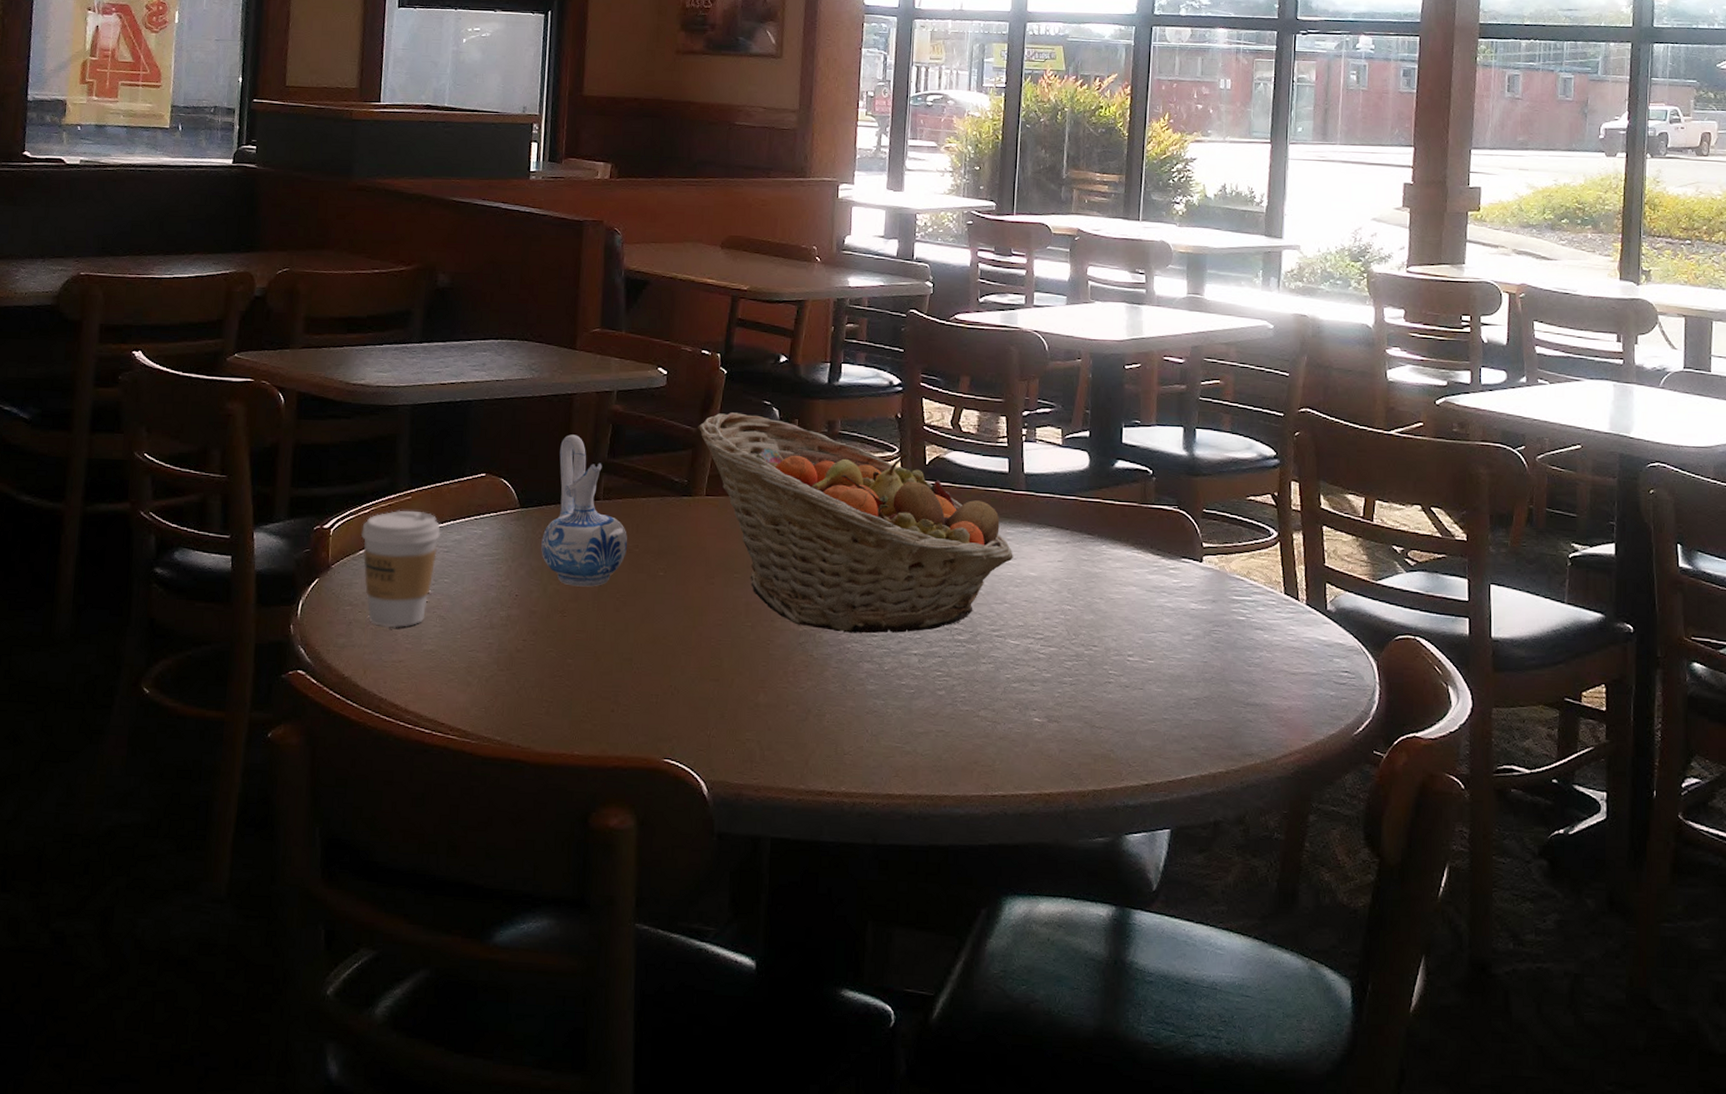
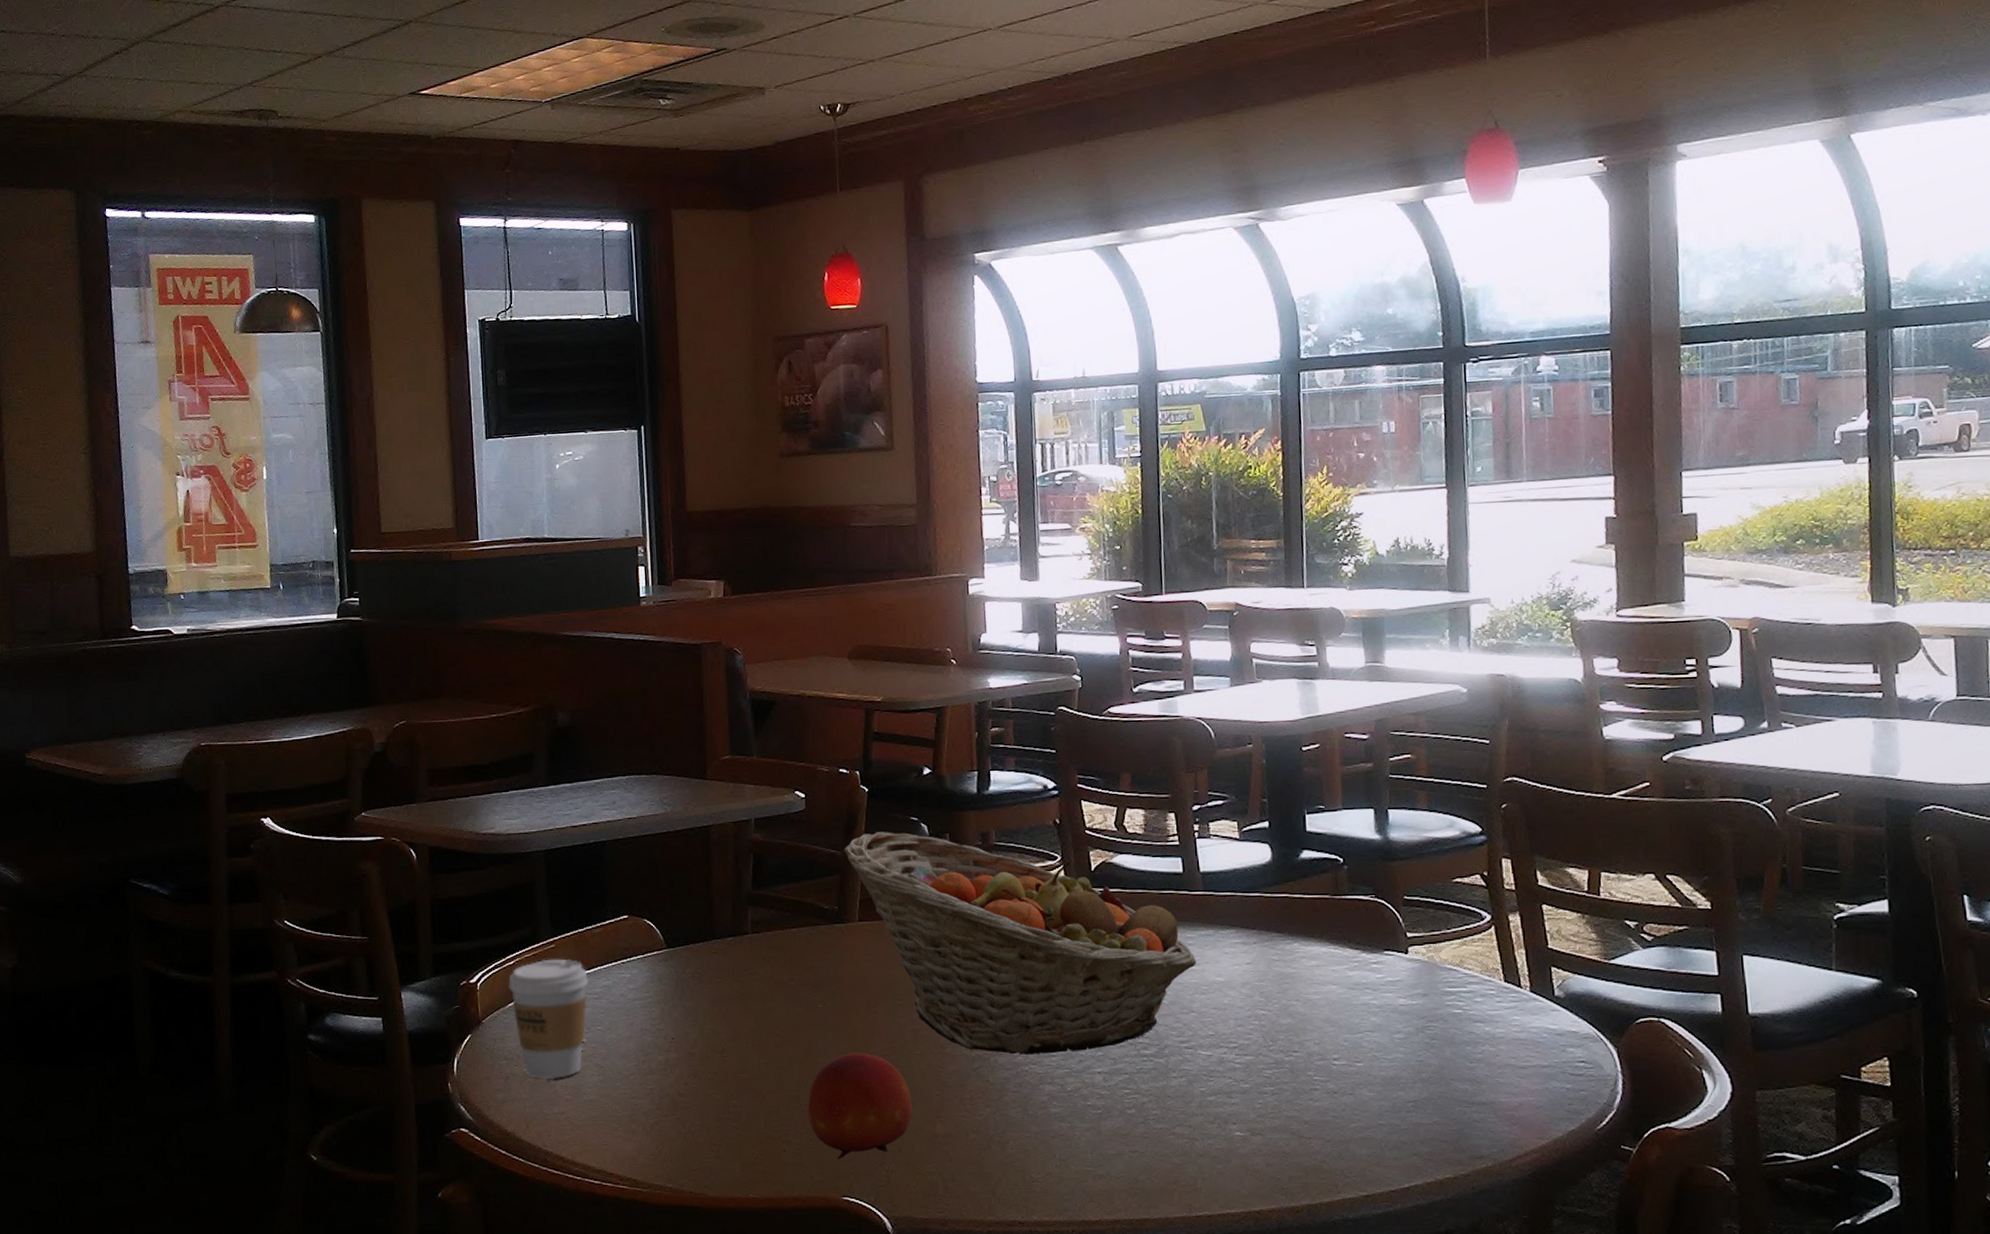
ceramic pitcher: present [541,434,627,587] -> none [692,868,782,1025]
fruit: none [639,621,738,723] -> present [808,1053,912,1160]

